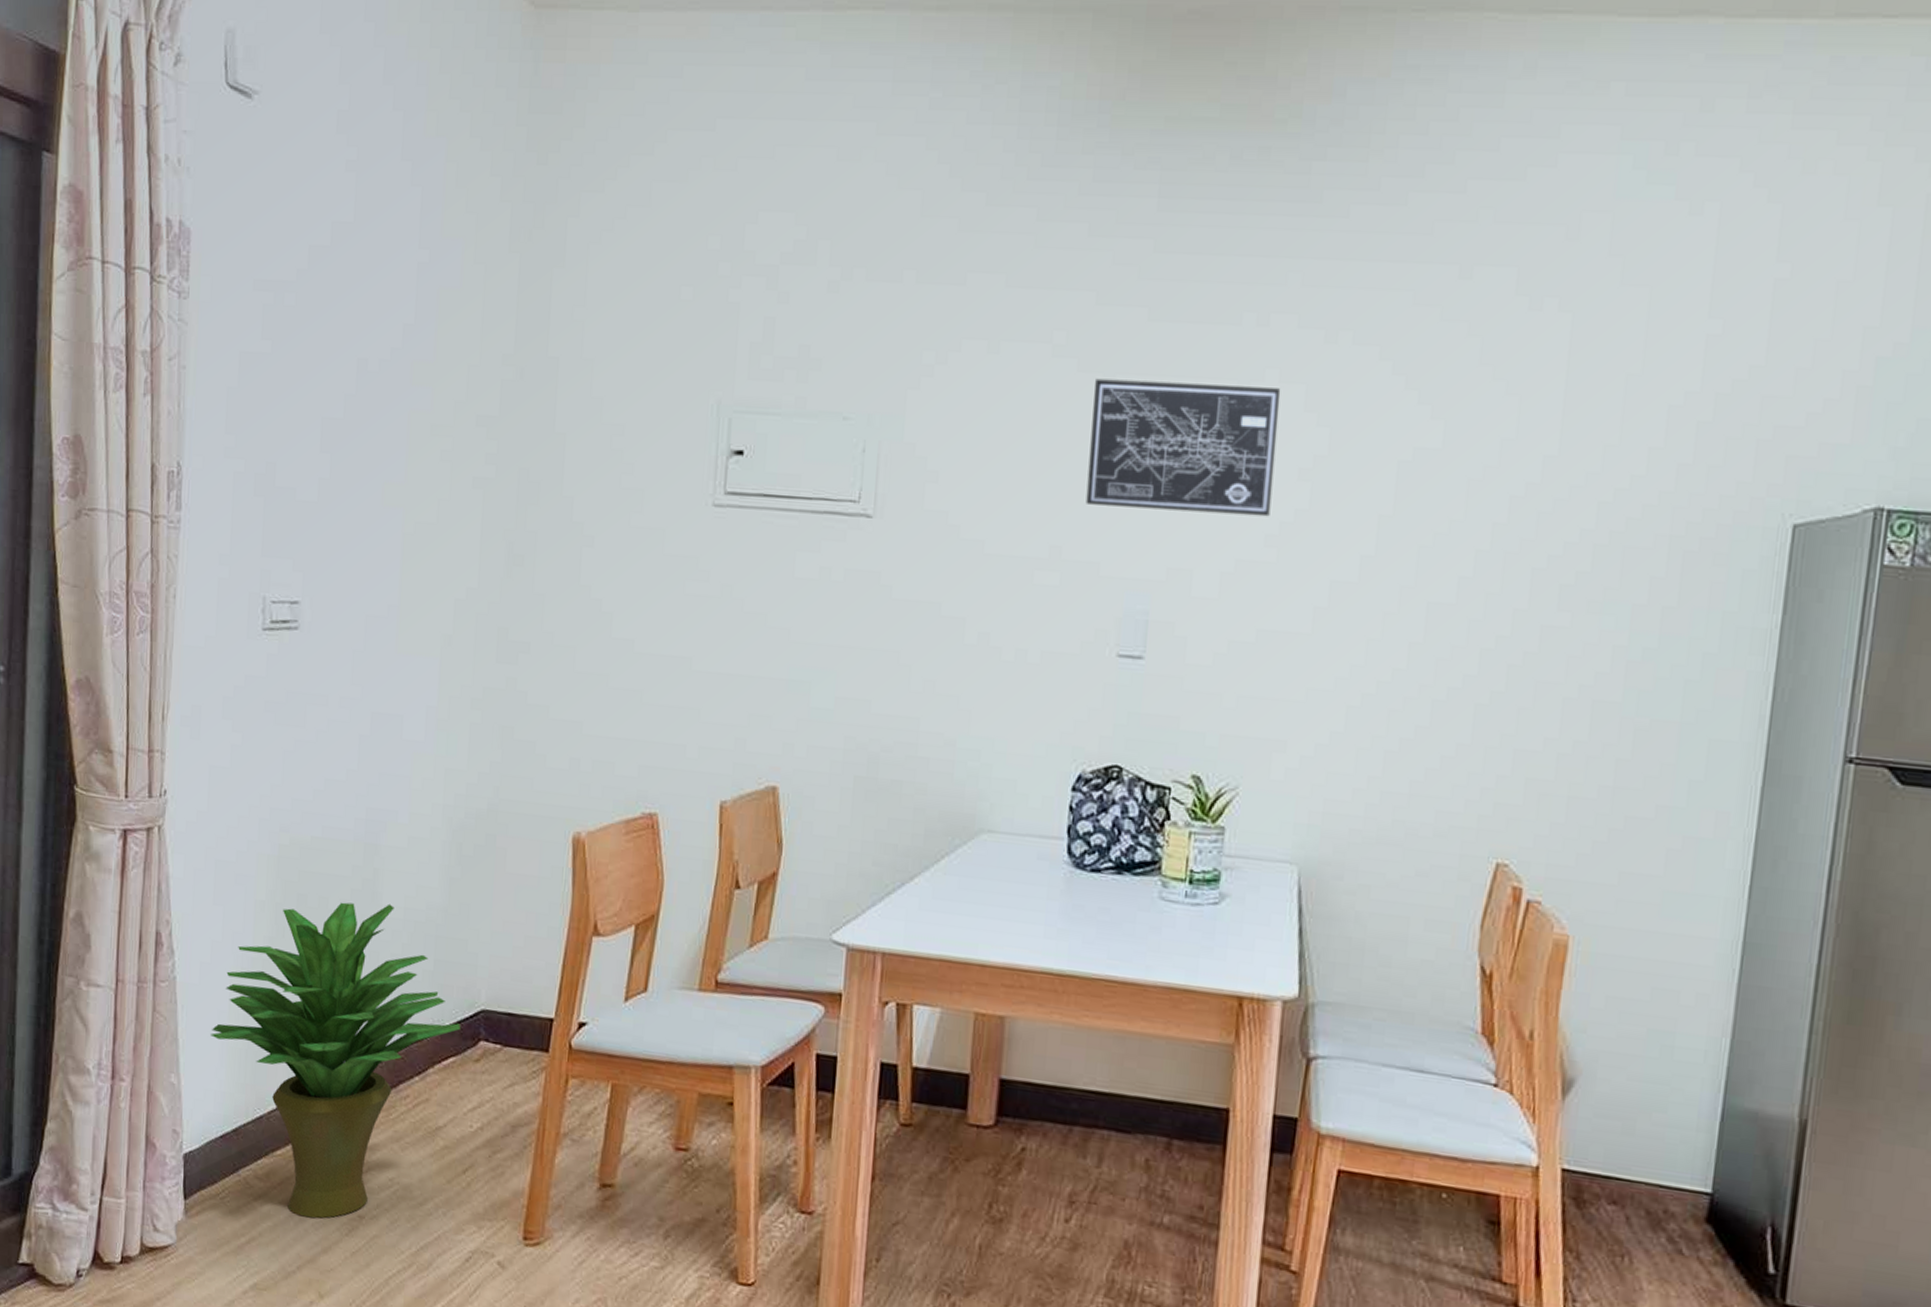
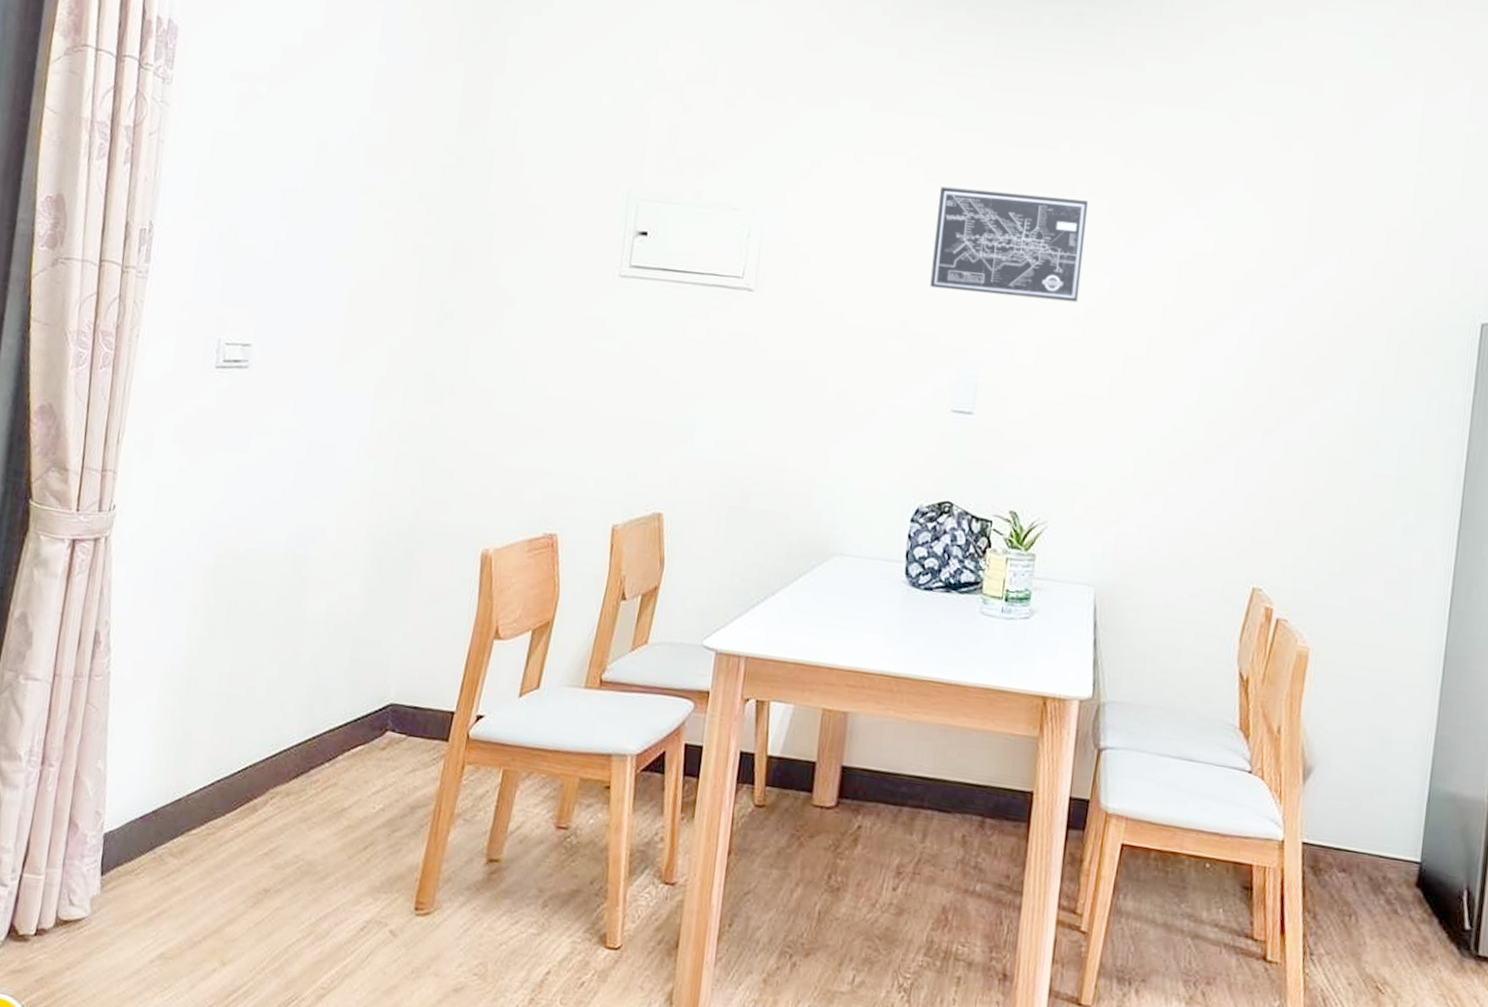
potted plant: present [210,902,460,1219] -> none [138,606,370,892]

